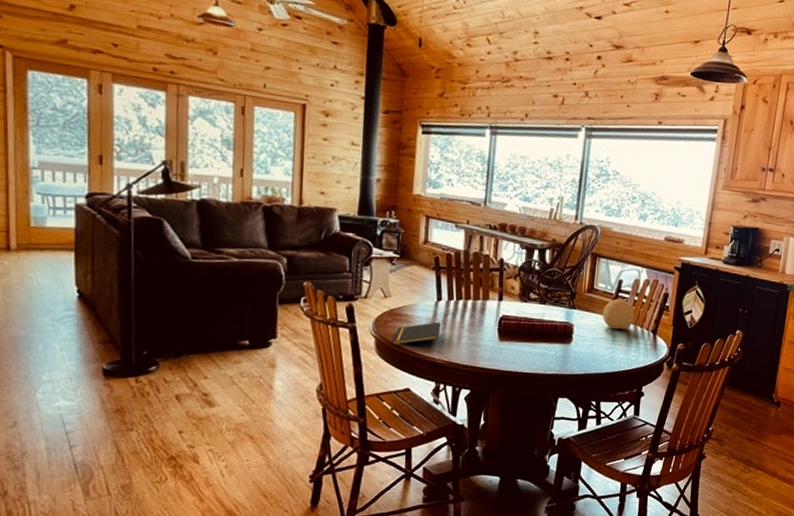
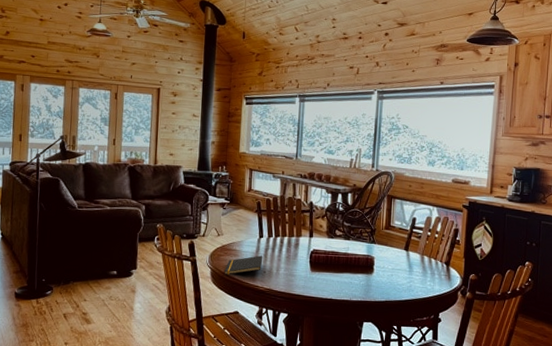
decorative ball: present [602,298,635,330] -> none [400,234,429,262]

